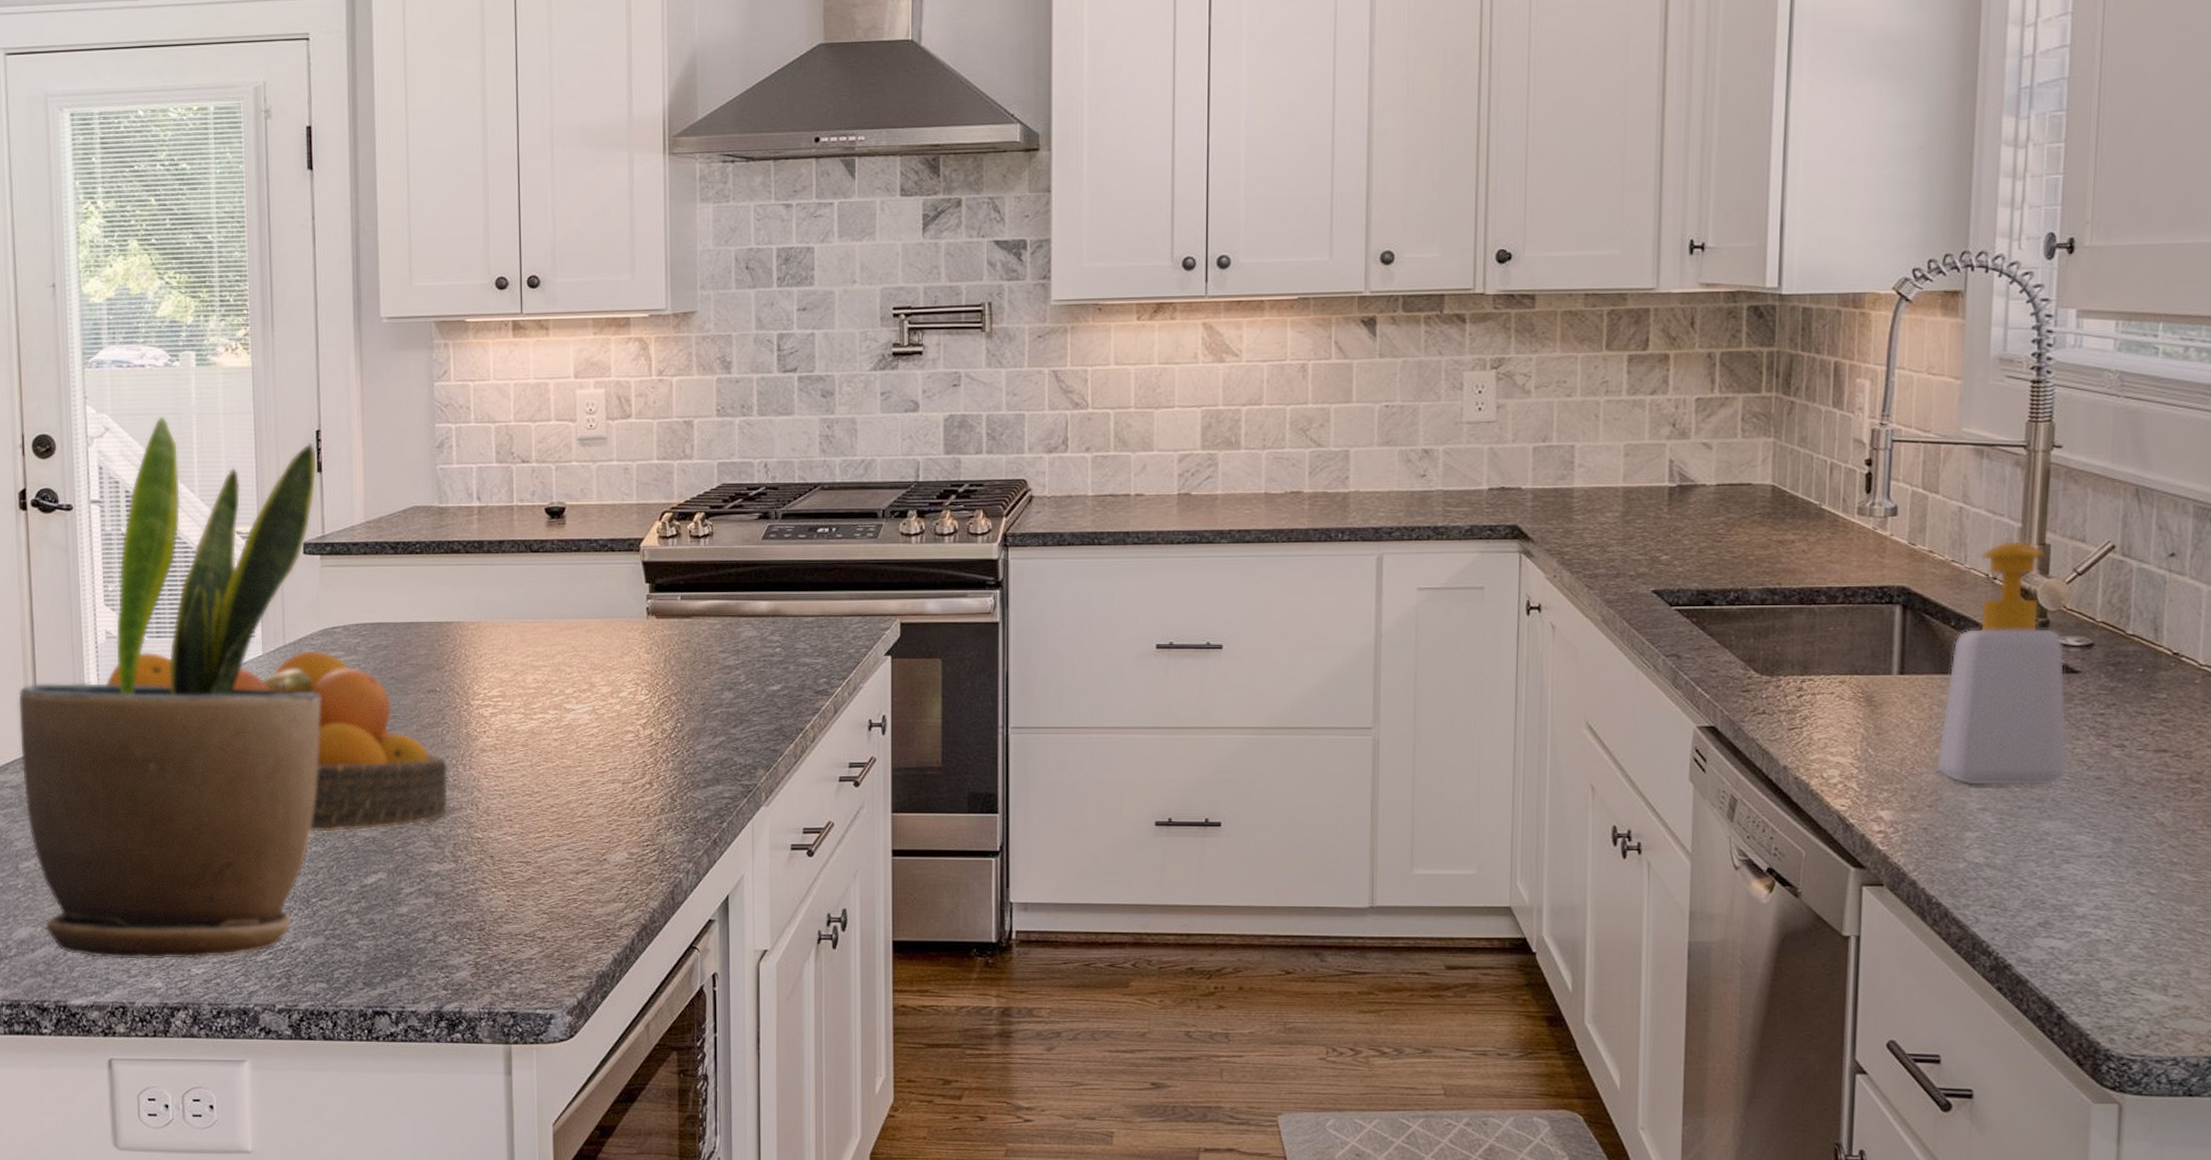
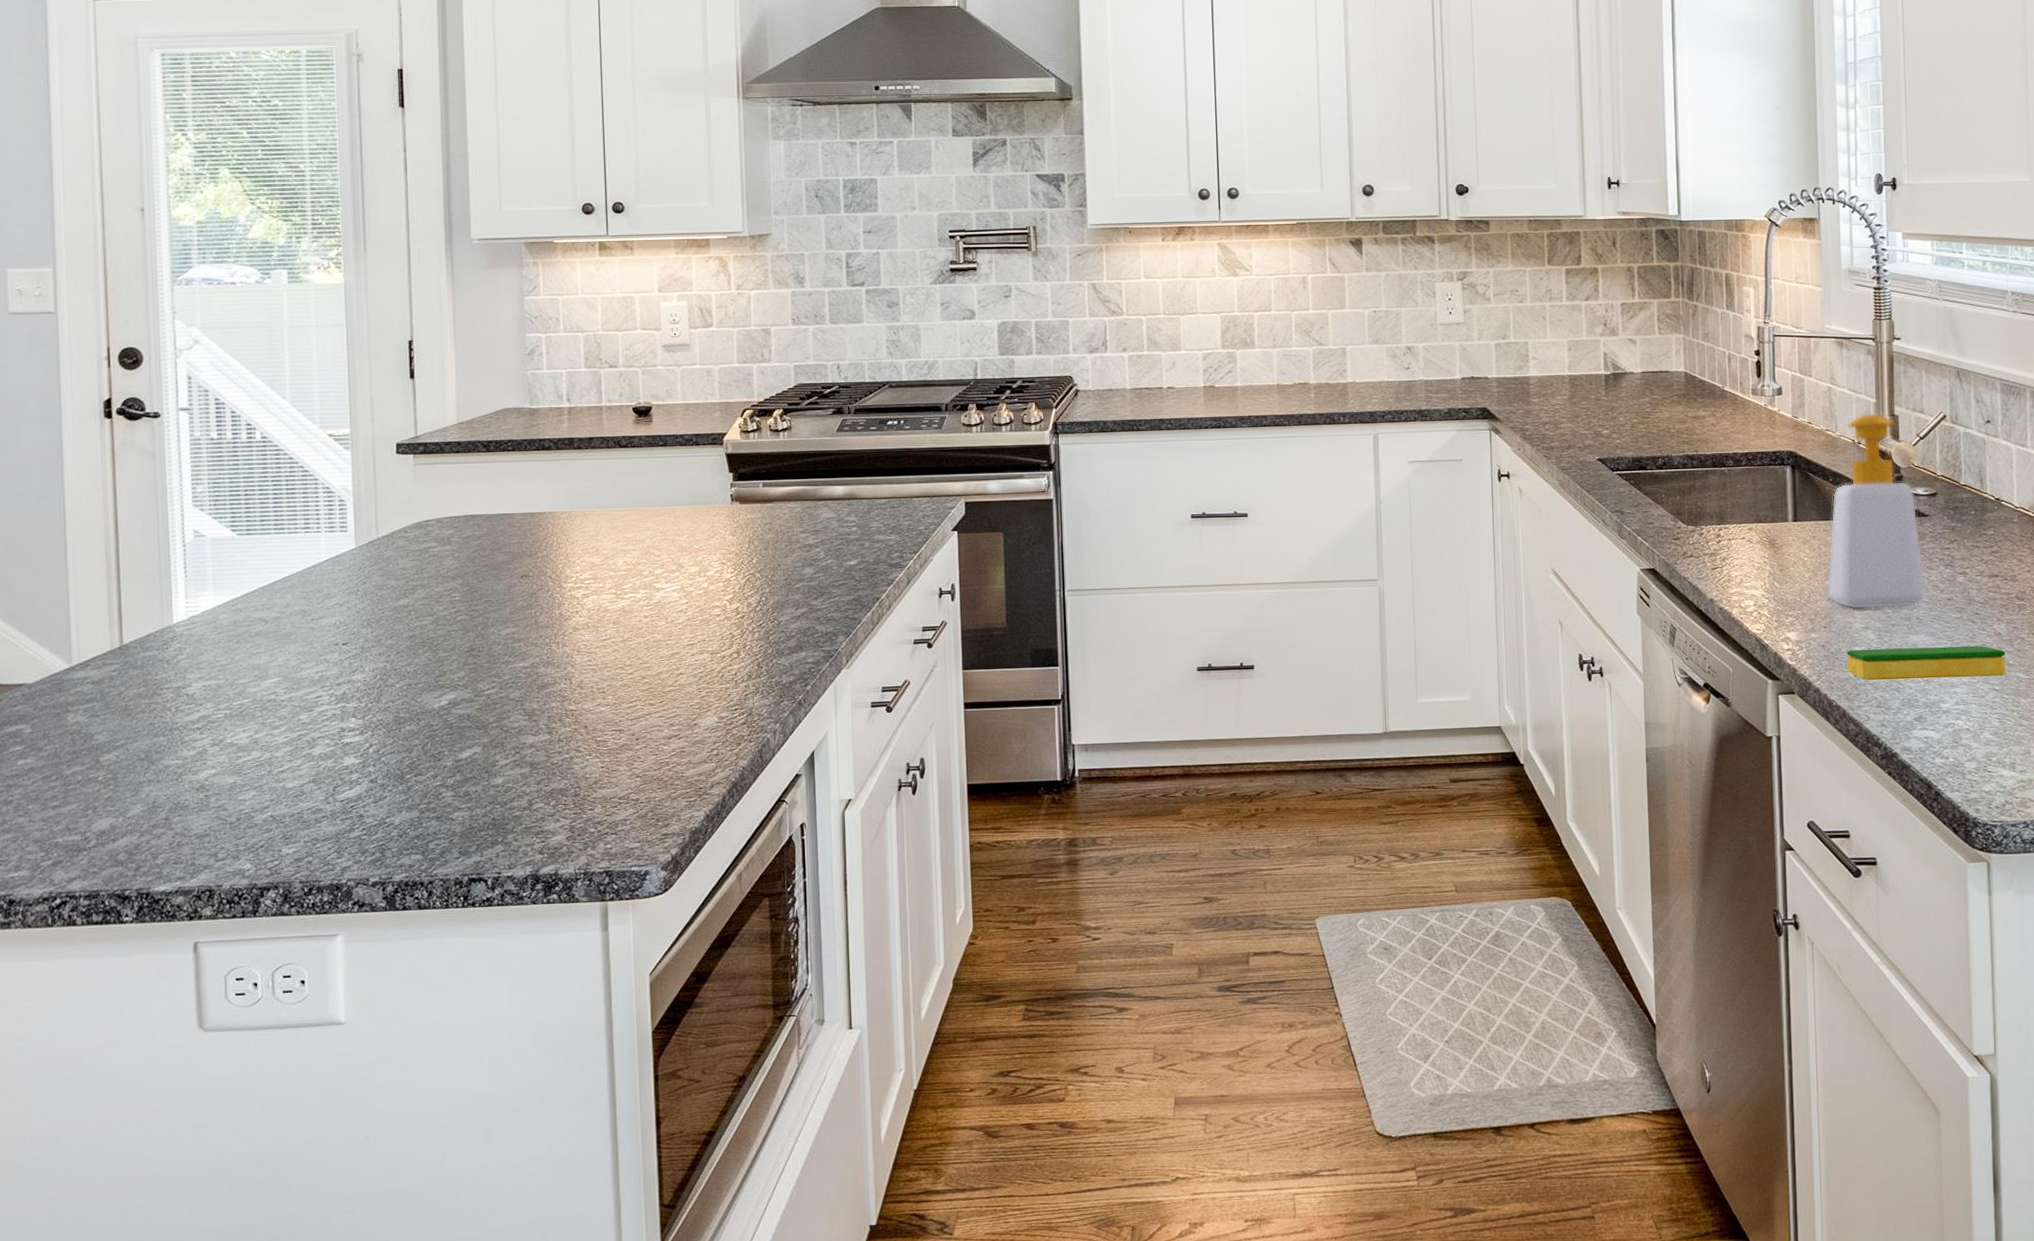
potted plant: present [17,416,321,960] -> none [100,329,414,844]
fruit bowl: present [106,650,449,833] -> none [193,542,542,713]
dish sponge: none [1954,835,2168,877] -> present [1847,645,2006,680]

